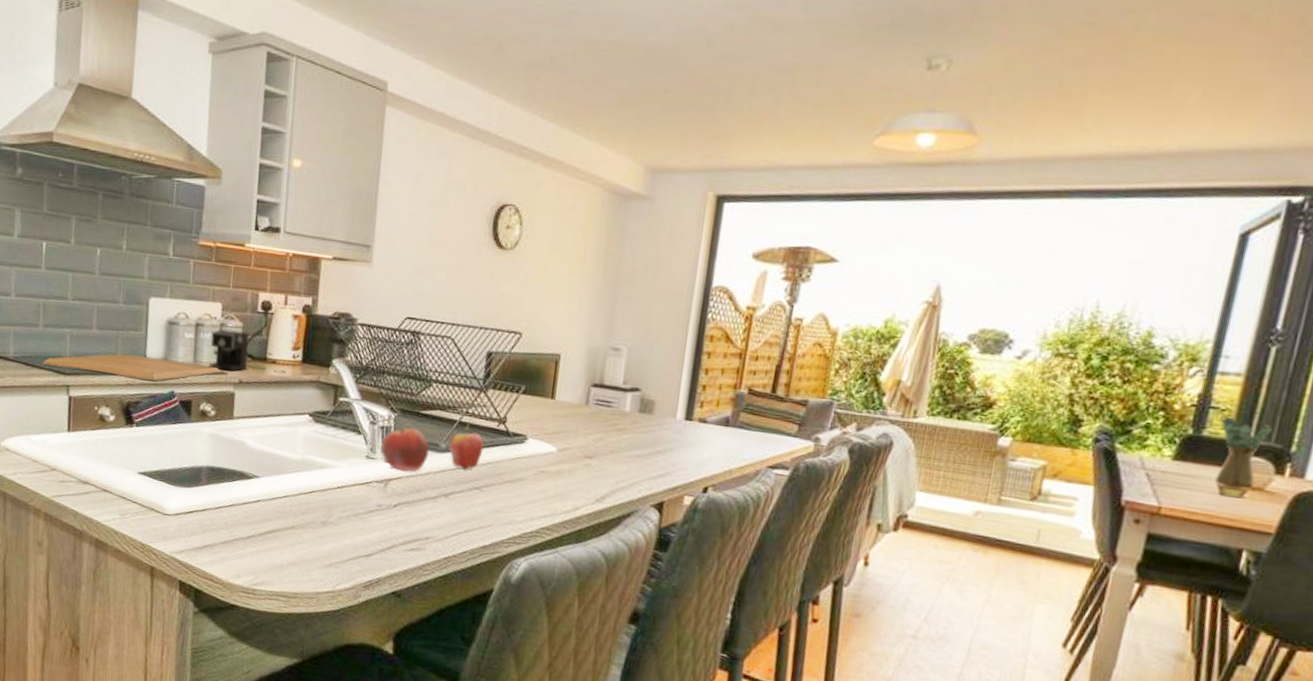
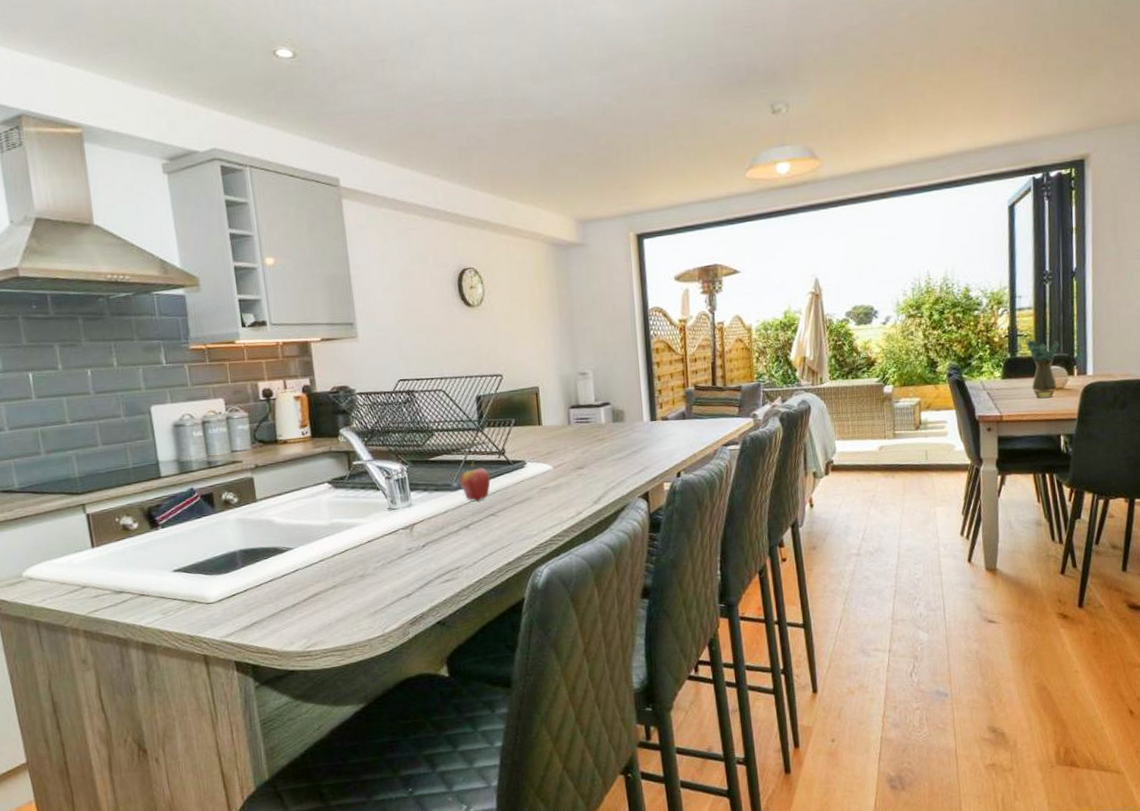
chopping board: present [43,353,223,382] -> none [52,457,238,490]
coffee maker: present [208,329,287,373] -> none [218,420,299,461]
fruit: present [381,427,429,472] -> none [399,474,444,515]

